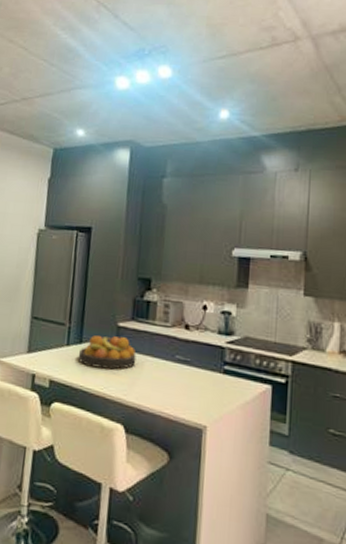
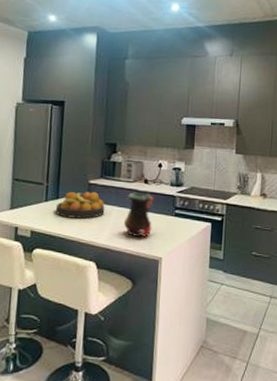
vase: none [158,339,197,398] -> present [123,192,154,238]

